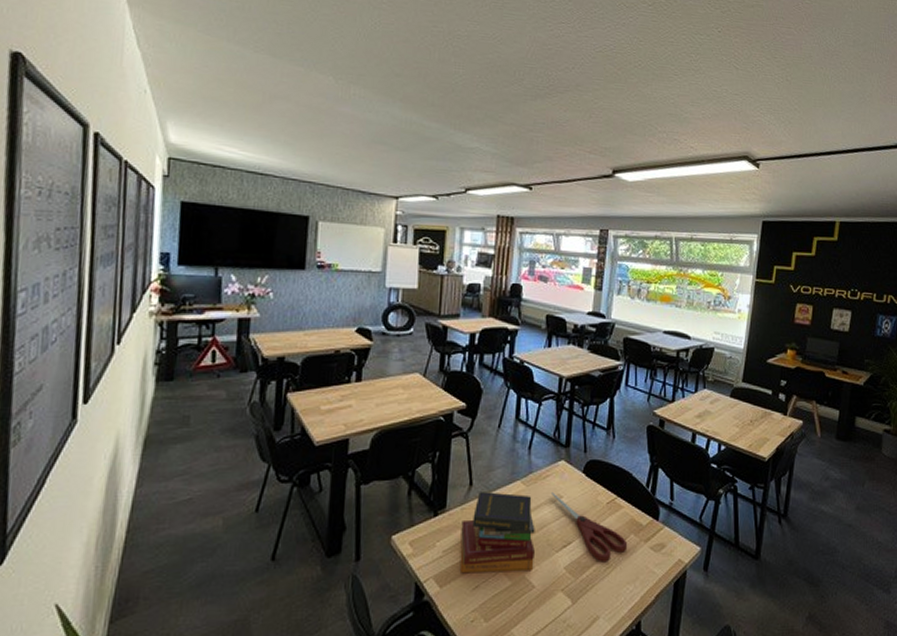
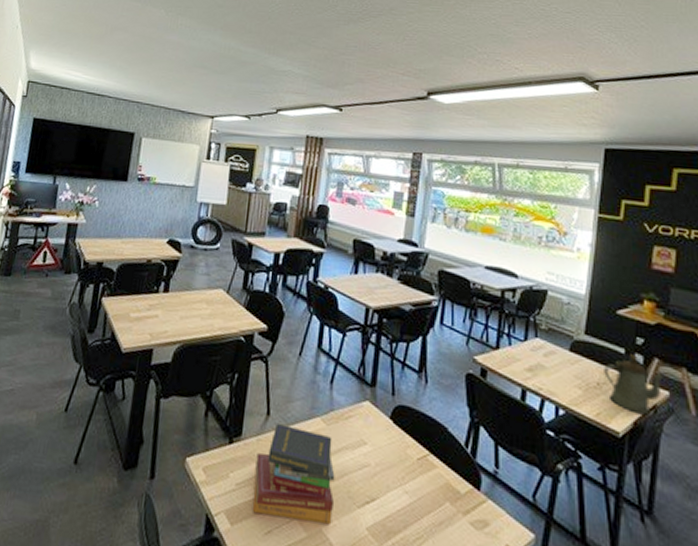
scissors: present [552,492,628,563] -> none [354,436,442,531]
coffee pot: none [756,394,800,441] -> present [604,354,665,416]

